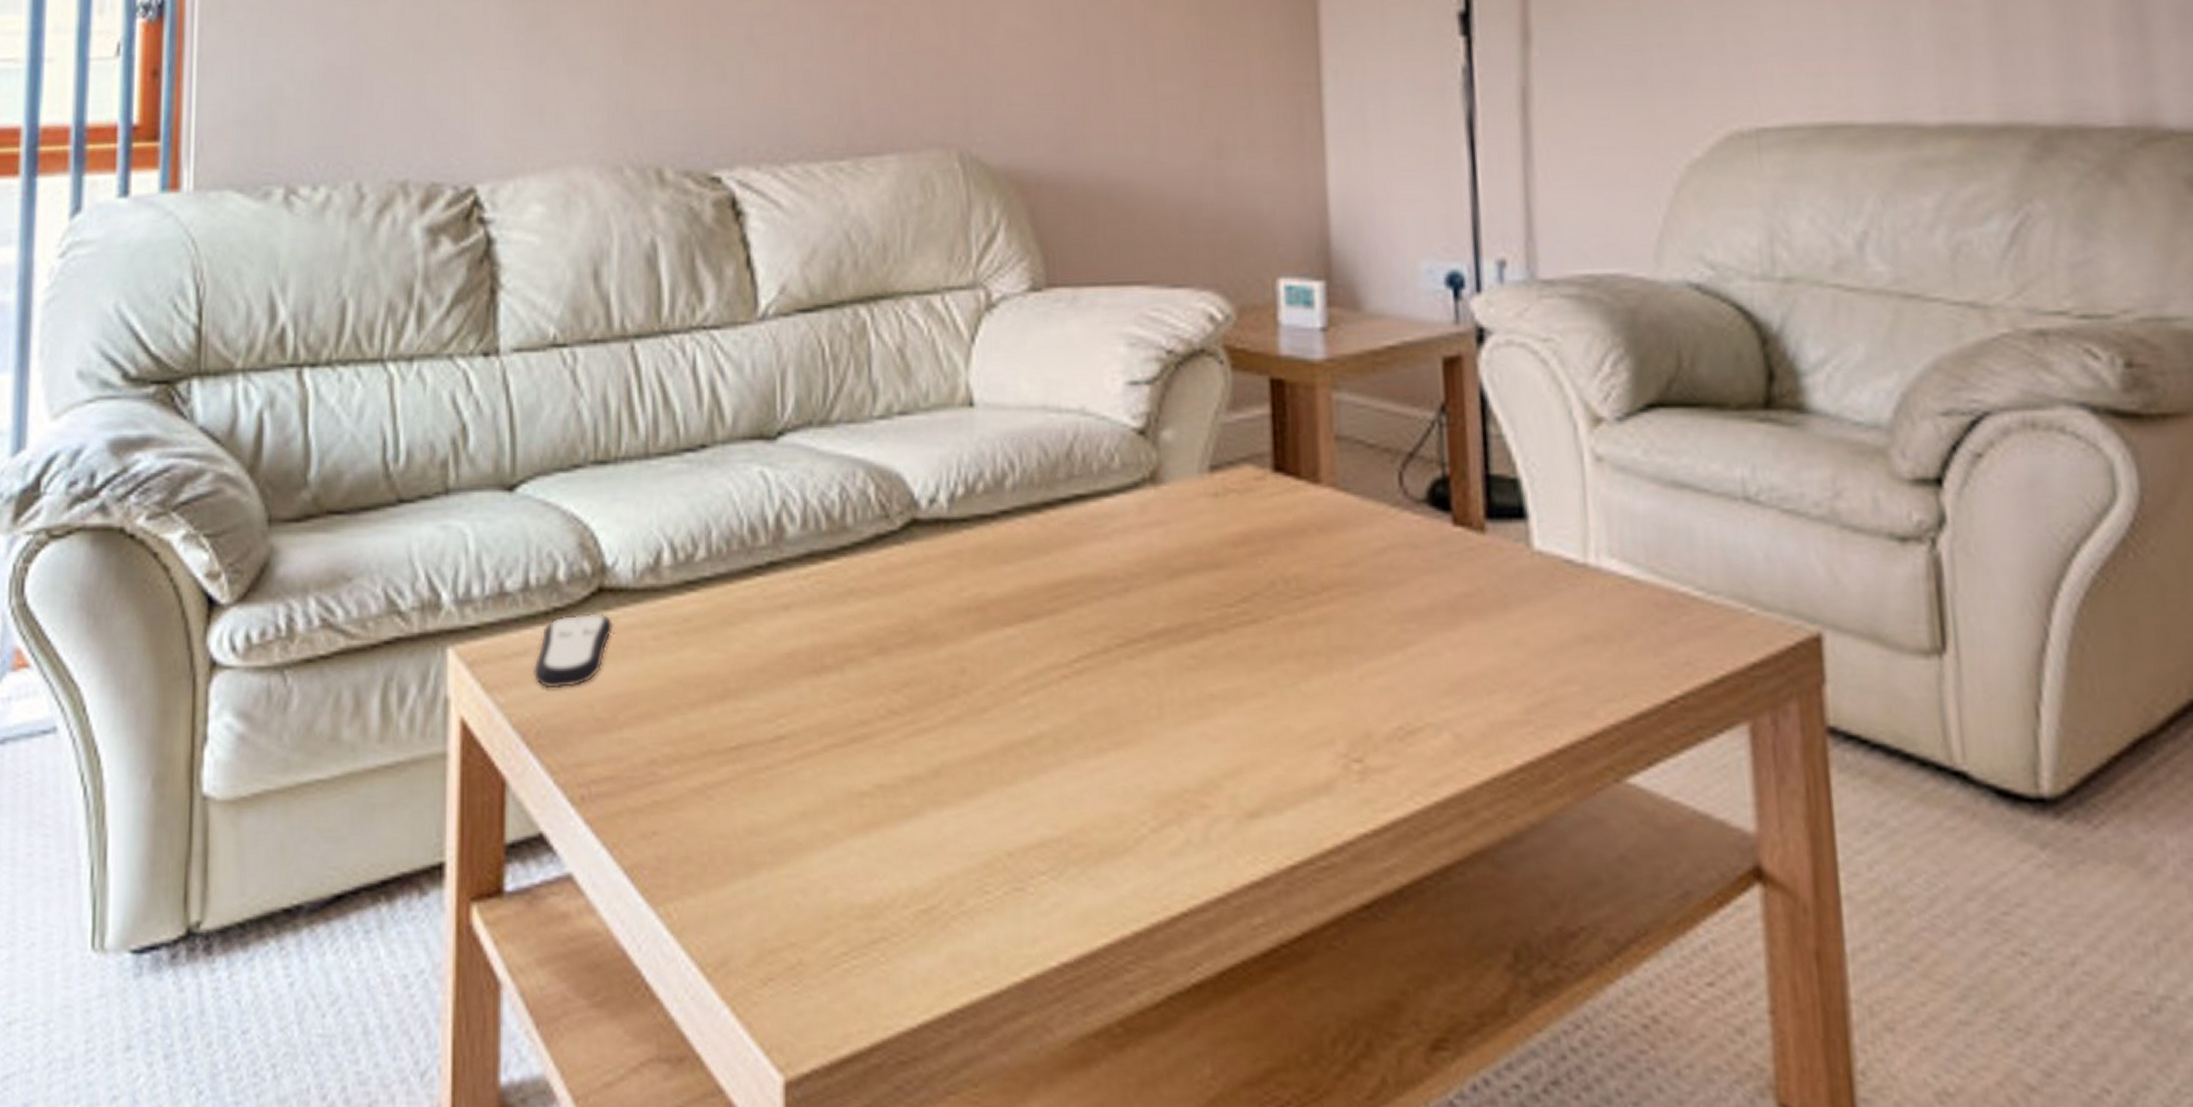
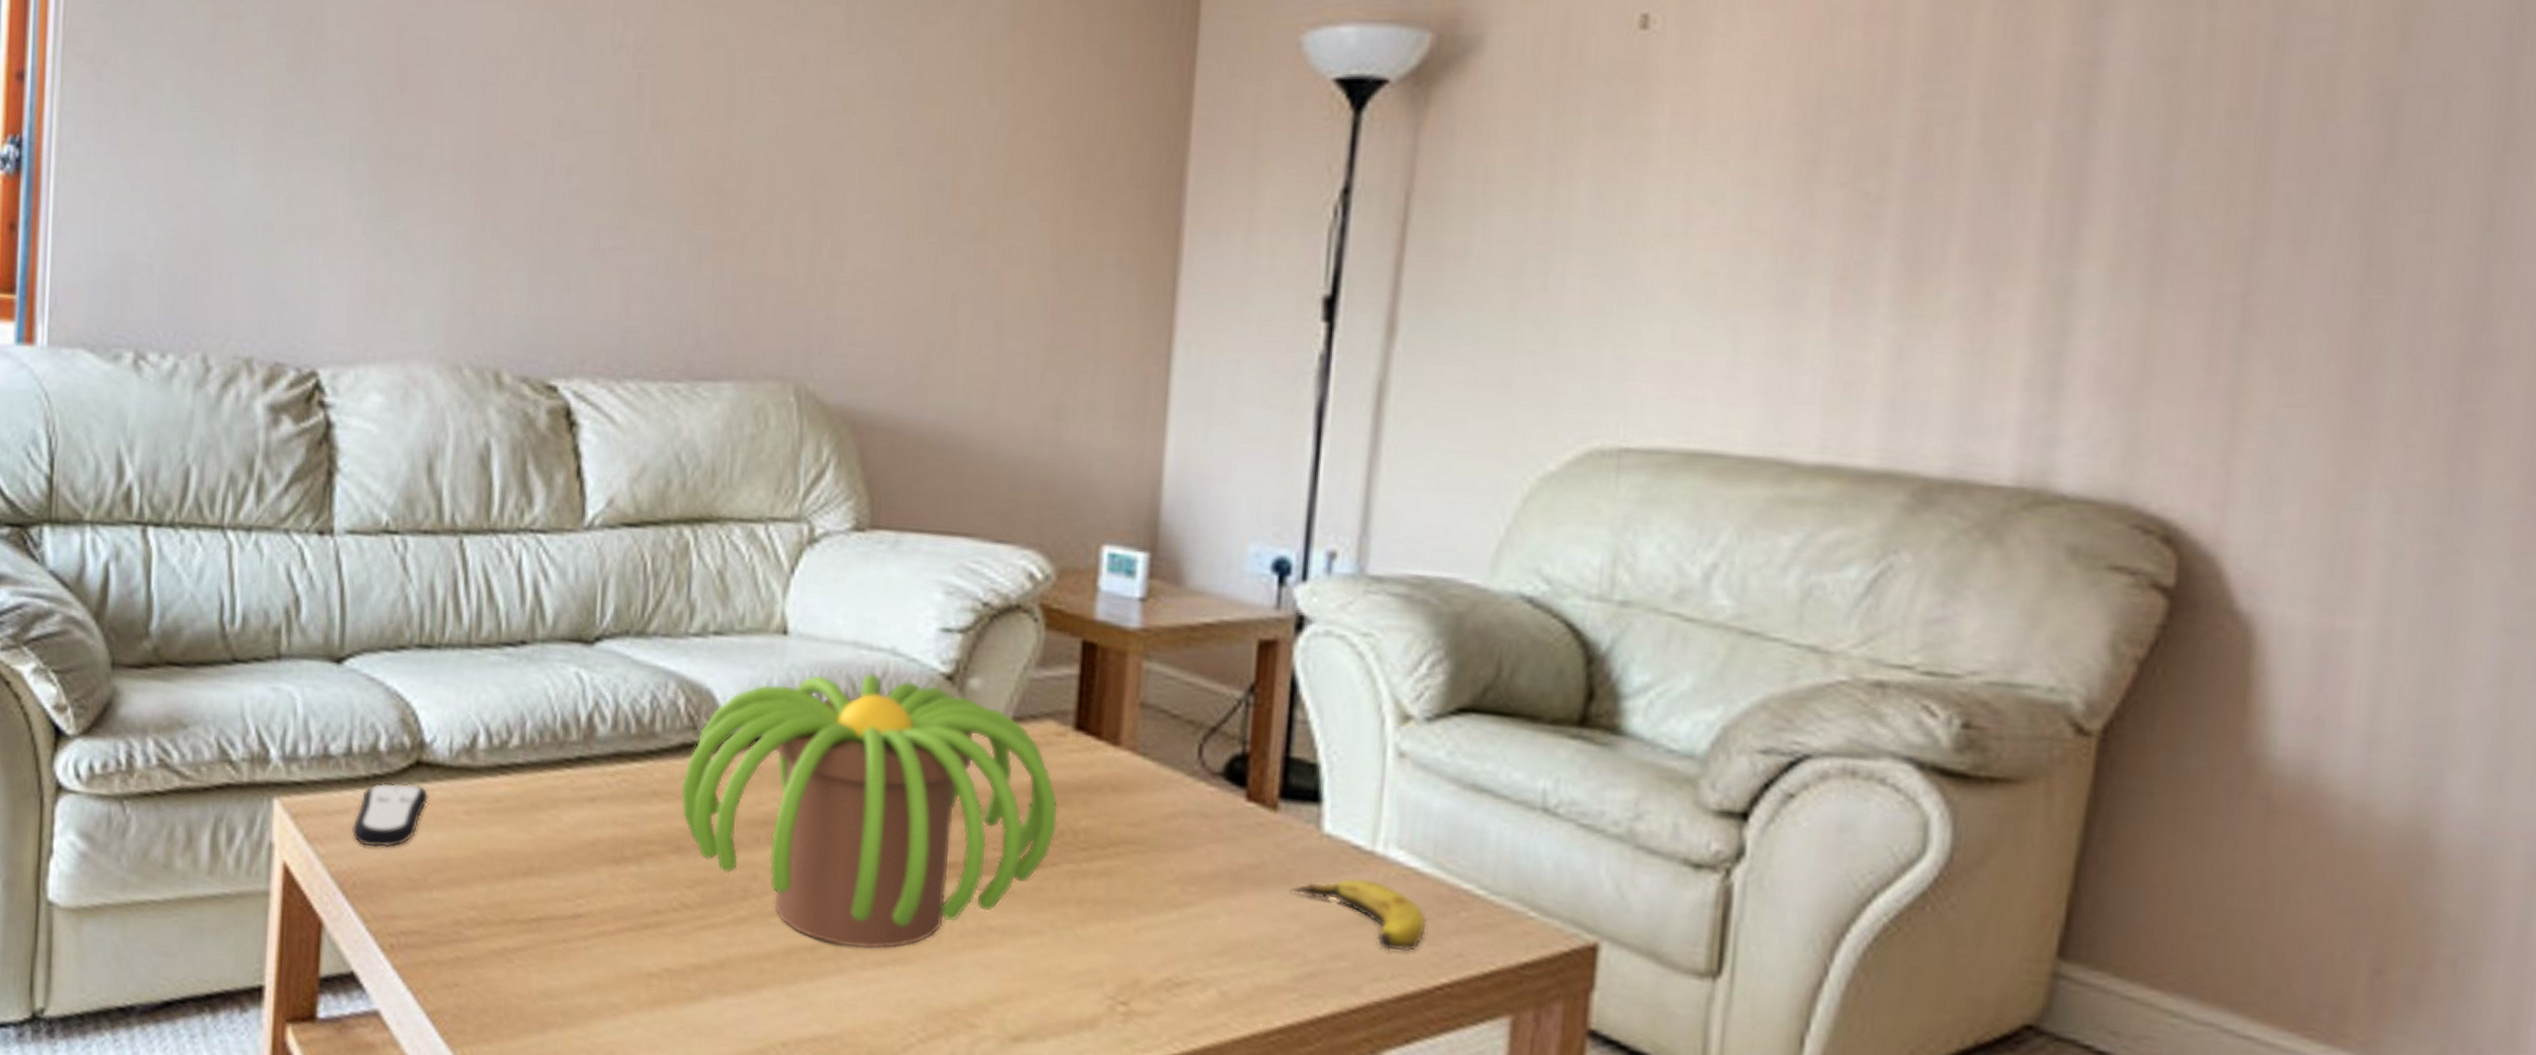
plant: none [878,437,1268,736] -> present [680,673,1058,949]
banana: none [1509,594,1651,667] -> present [1289,877,1427,952]

